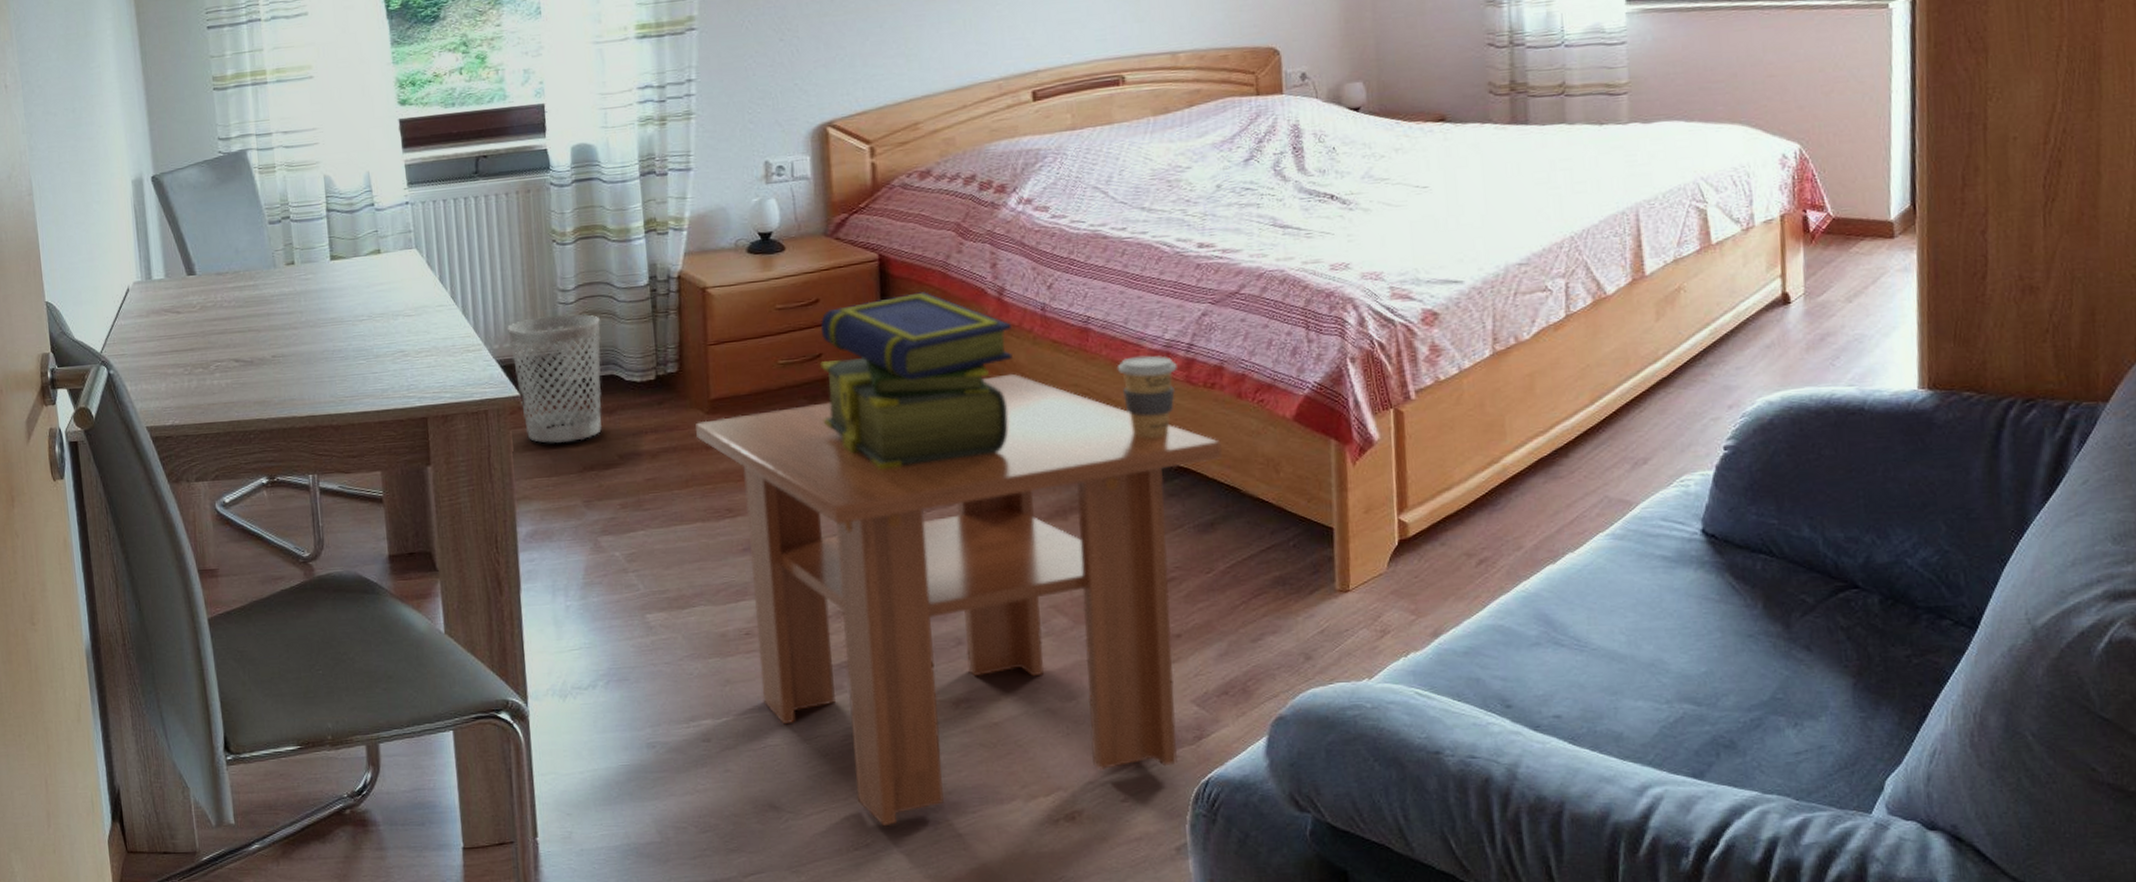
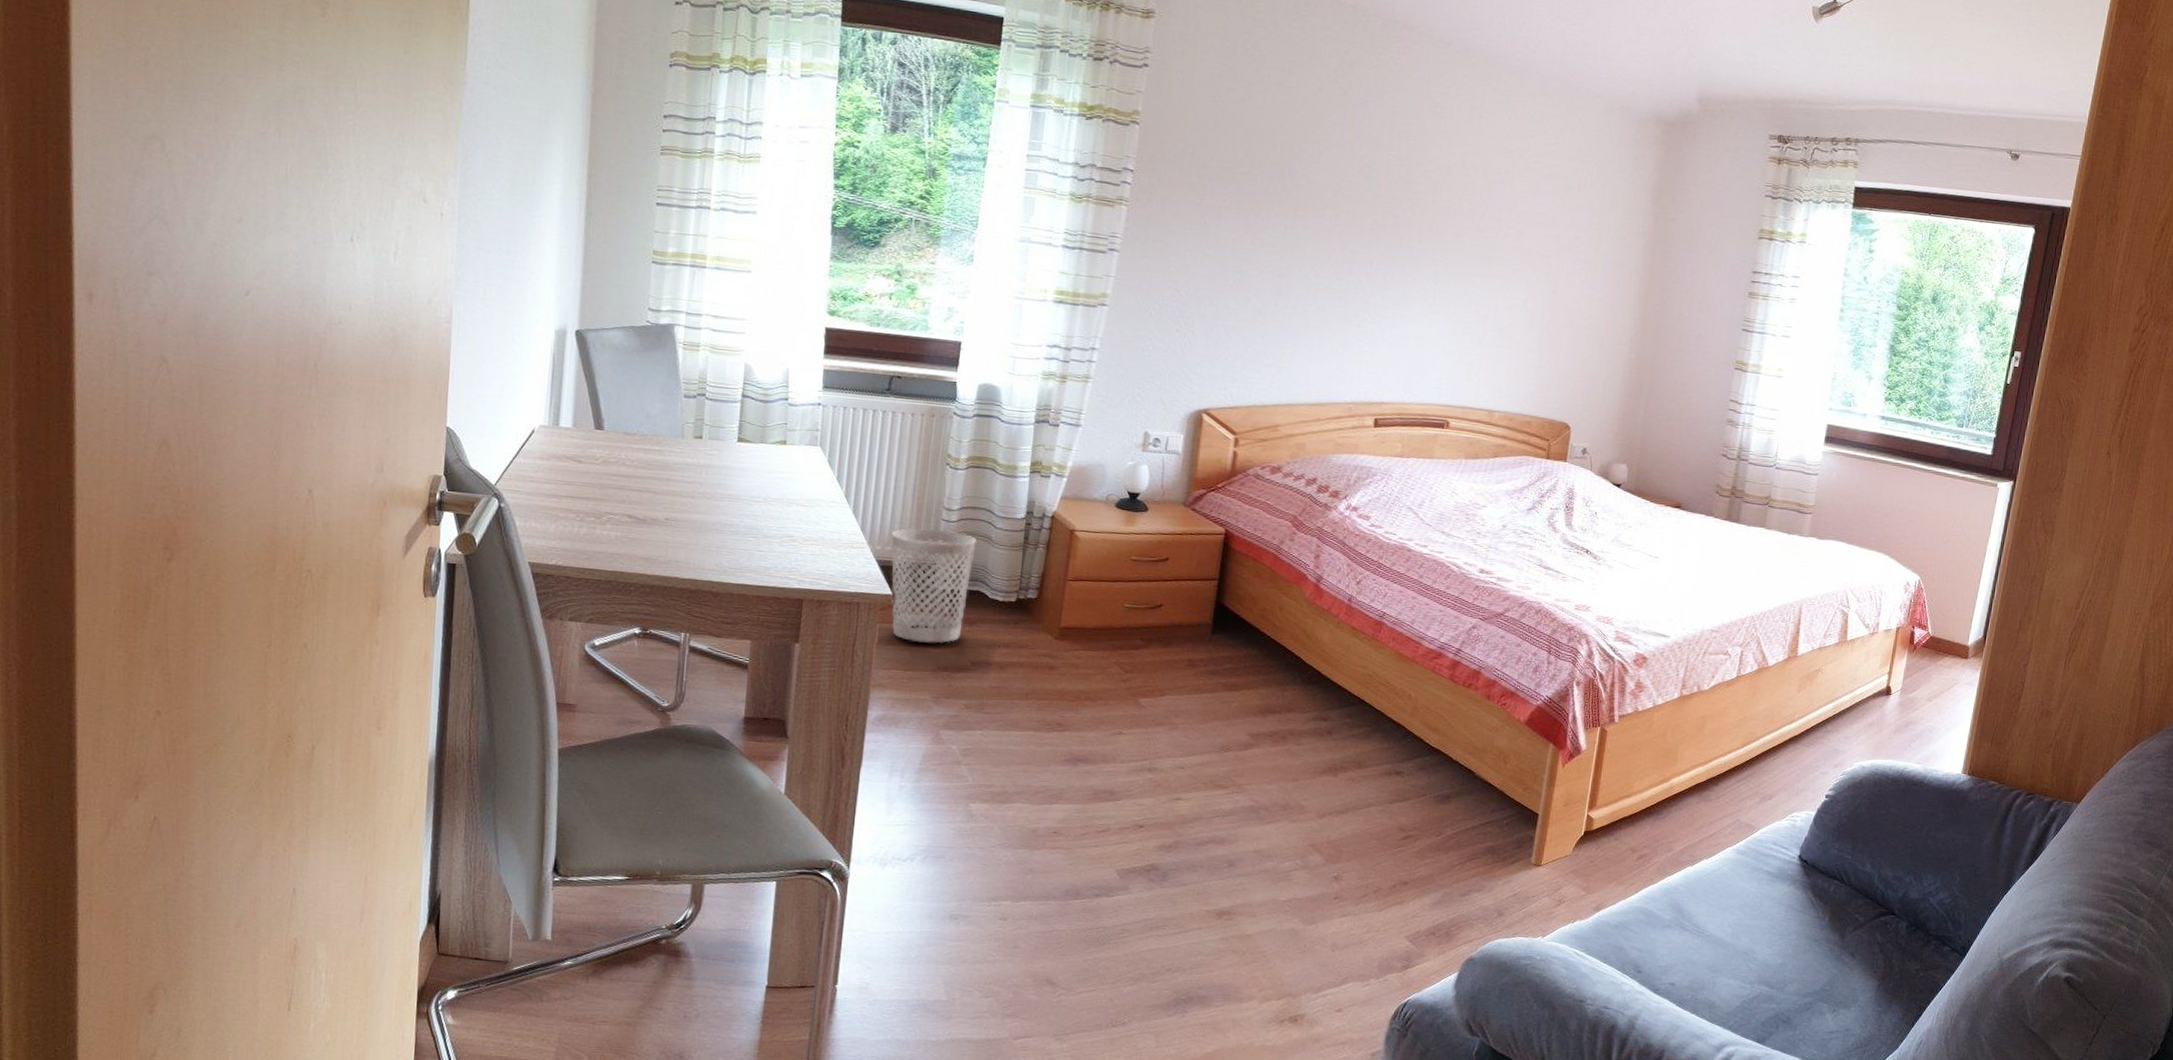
coffee table: present [696,373,1223,827] -> none [1043,644,1467,1010]
stack of books: present [820,292,1013,470] -> none [1154,567,1322,713]
coffee cup: present [1116,355,1177,438] -> none [1398,651,1446,721]

